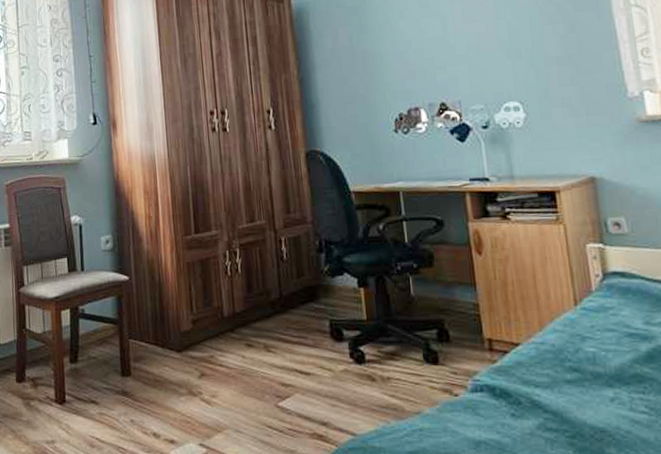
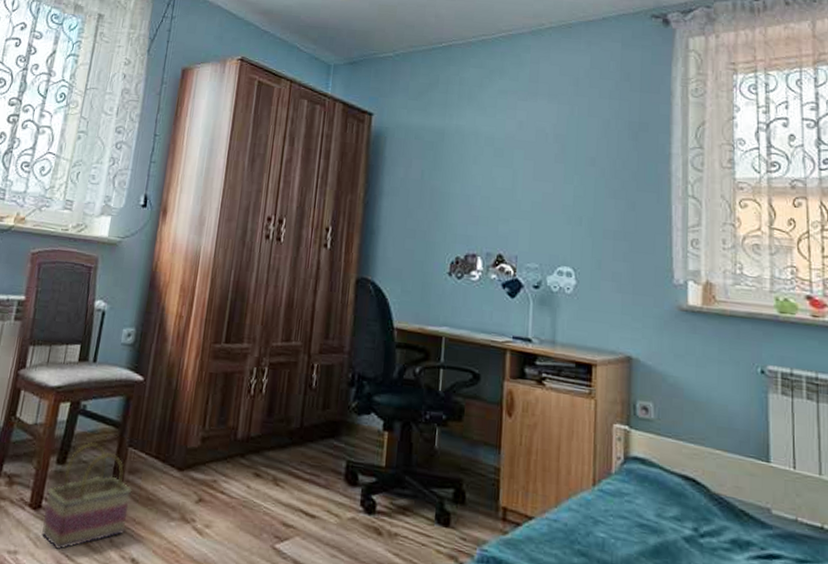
basket: none [68,339,142,435] -> present [42,441,132,551]

